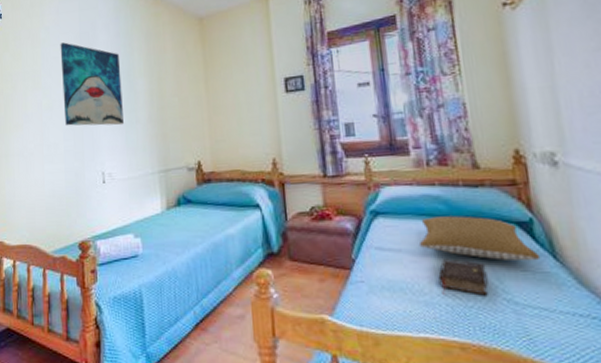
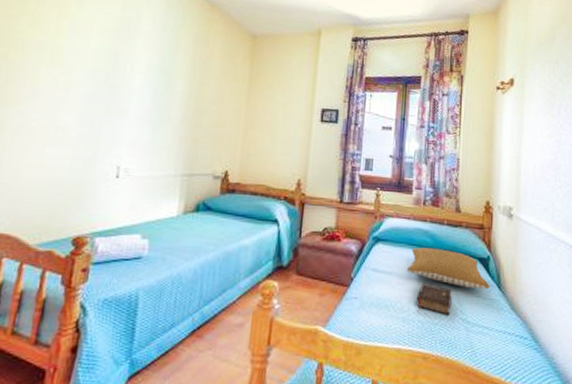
wall art: present [60,42,124,126] -> none [83,21,162,122]

